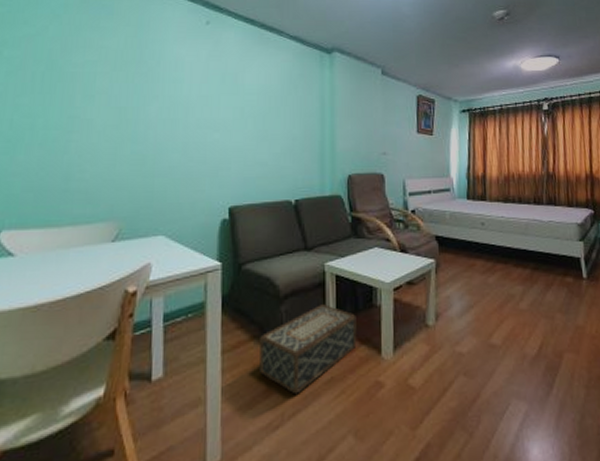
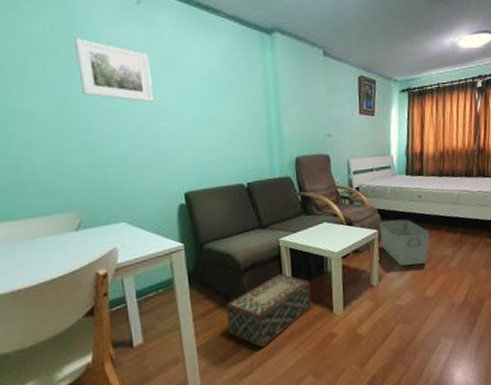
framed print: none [142,54,211,114] -> present [75,38,153,102]
storage bin: none [436,248,496,304] -> present [378,219,430,266]

